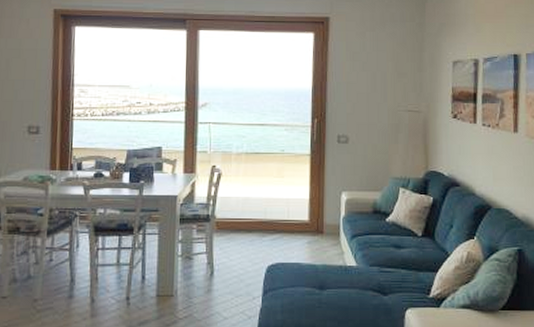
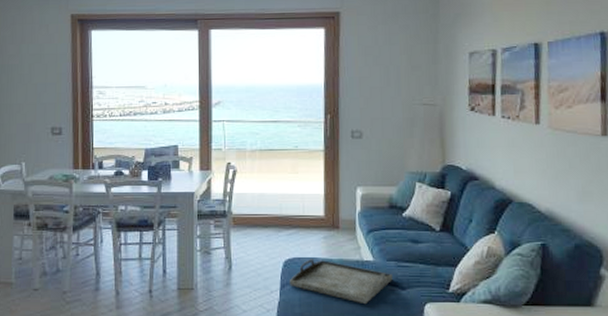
serving tray: none [271,264,375,311] -> present [289,259,393,305]

